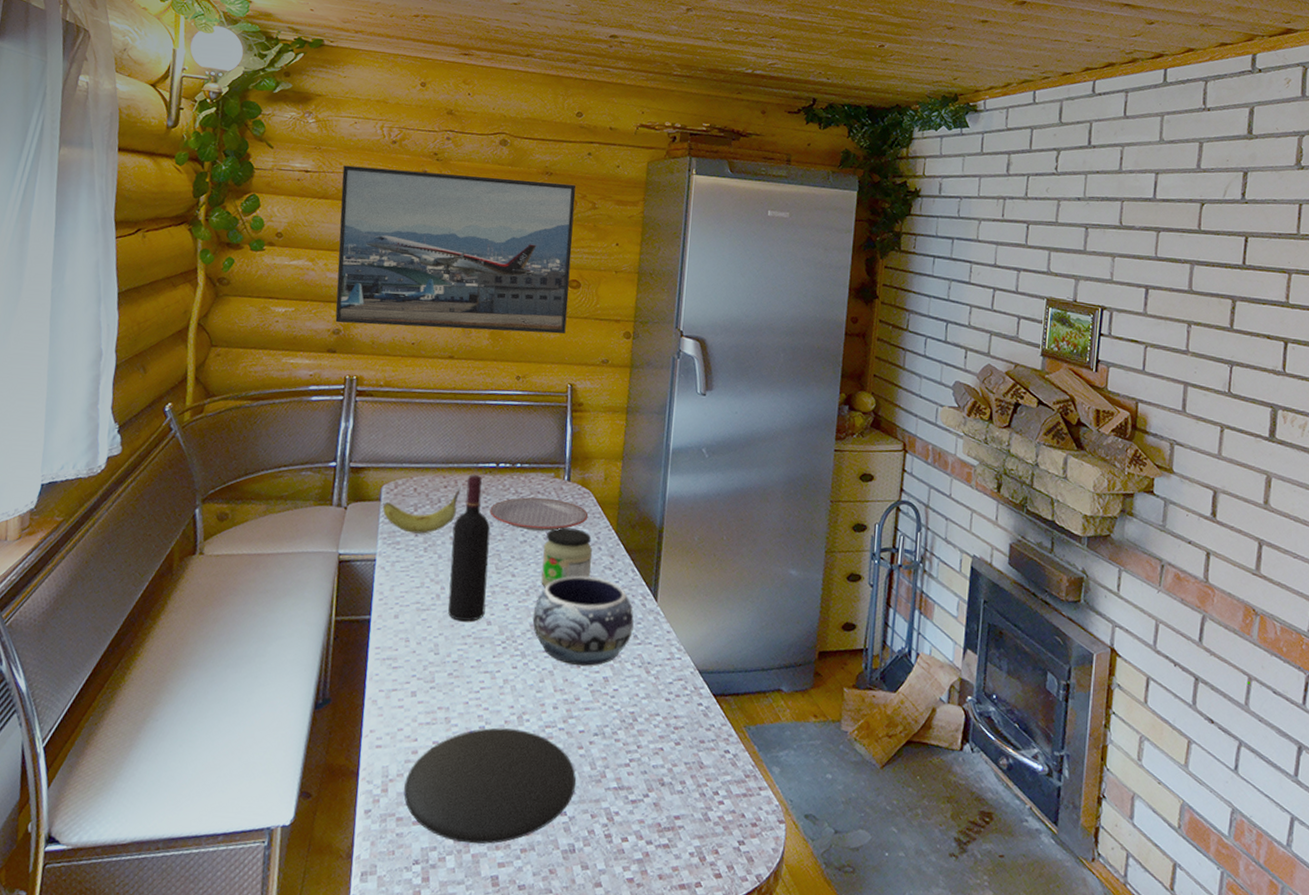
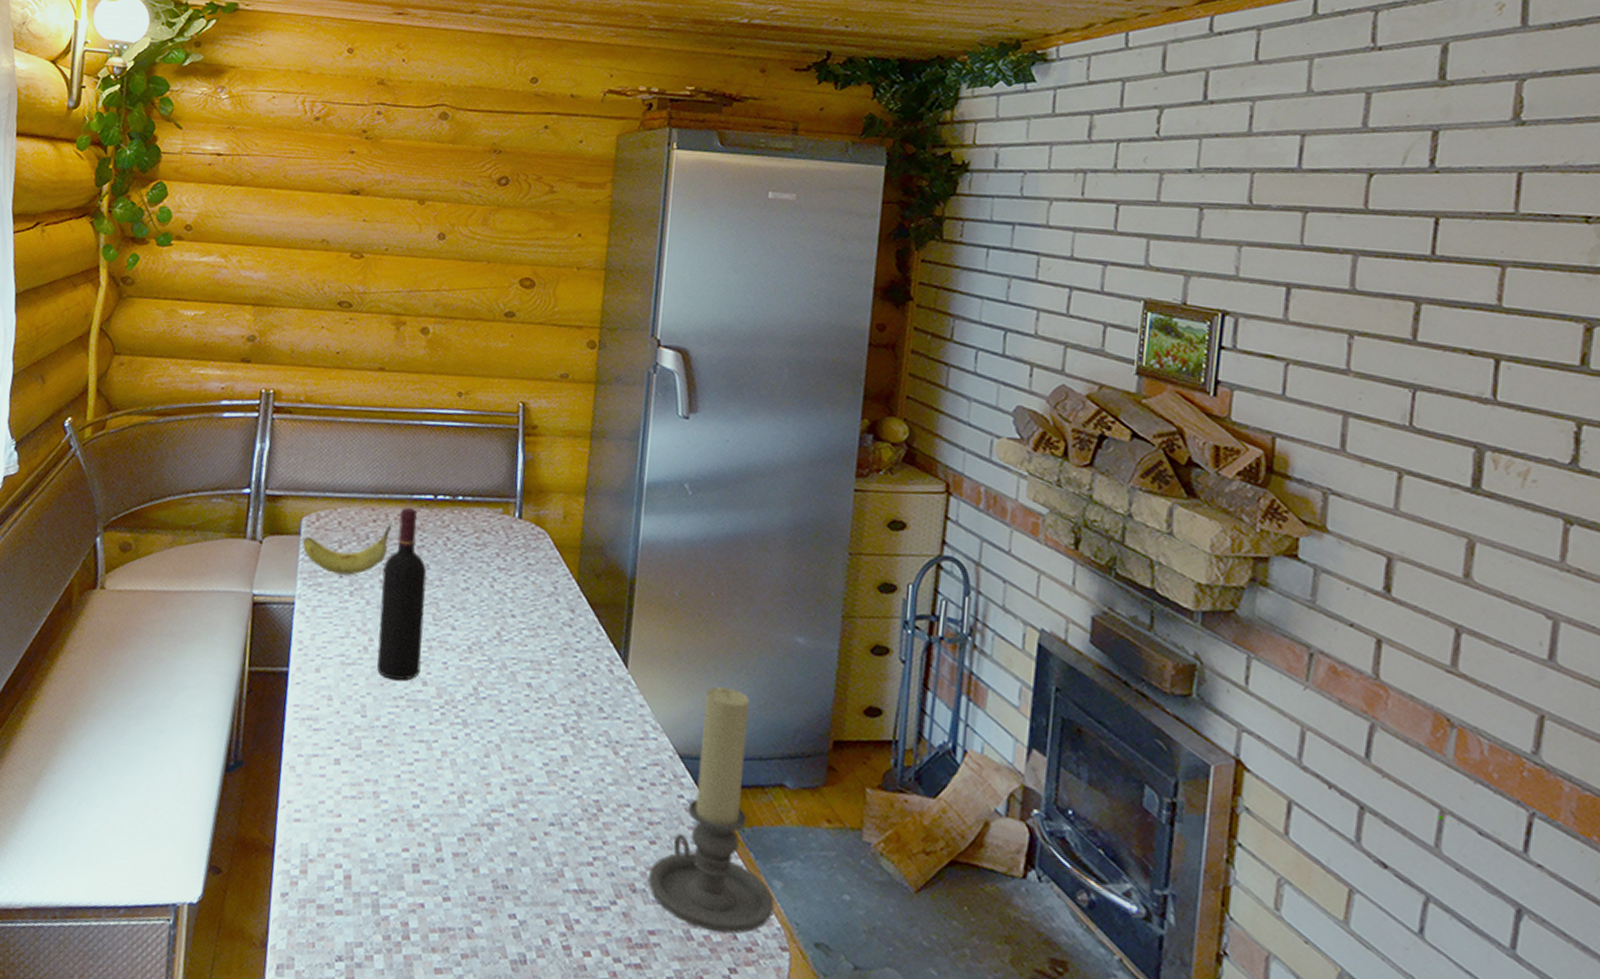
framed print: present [335,165,576,334] -> none [250,146,530,343]
plate: present [403,727,576,845] -> none [325,807,528,945]
plate: present [490,497,589,531] -> none [426,536,544,578]
decorative bowl: present [532,575,634,666] -> none [476,632,599,741]
jar: present [541,527,593,588] -> none [486,574,549,645]
candle holder: none [674,612,774,813] -> present [647,685,774,934]

